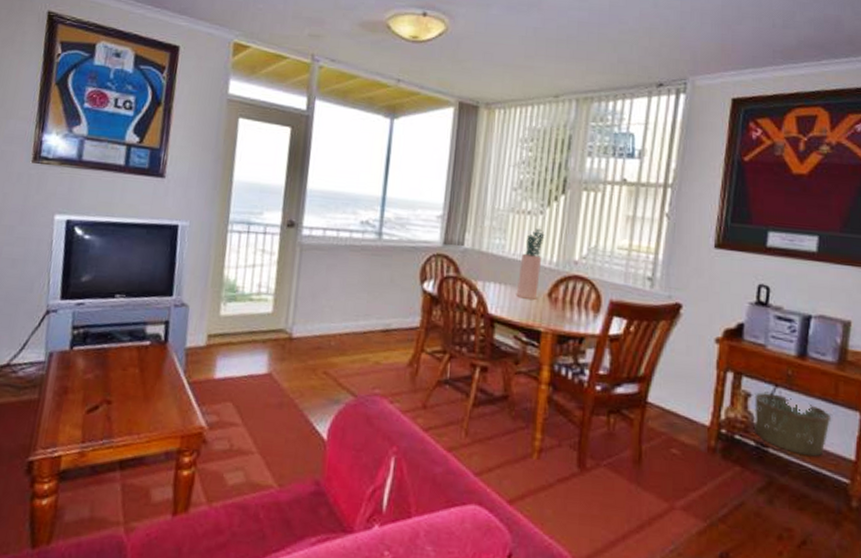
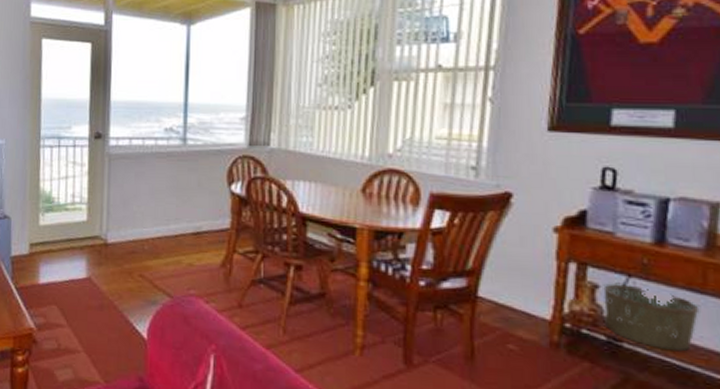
vase: present [517,226,545,301] -> none [329,121,355,197]

